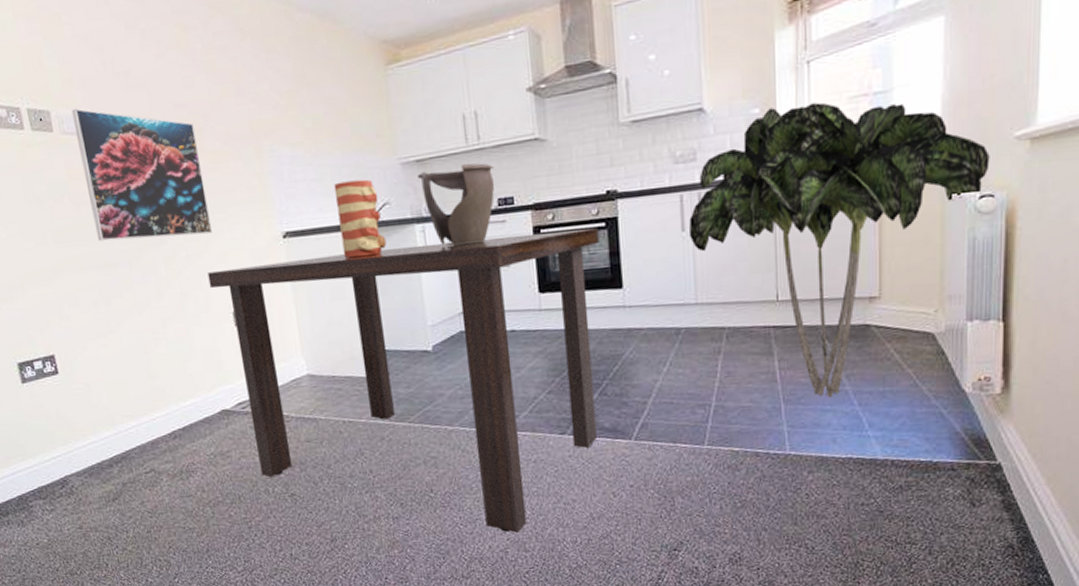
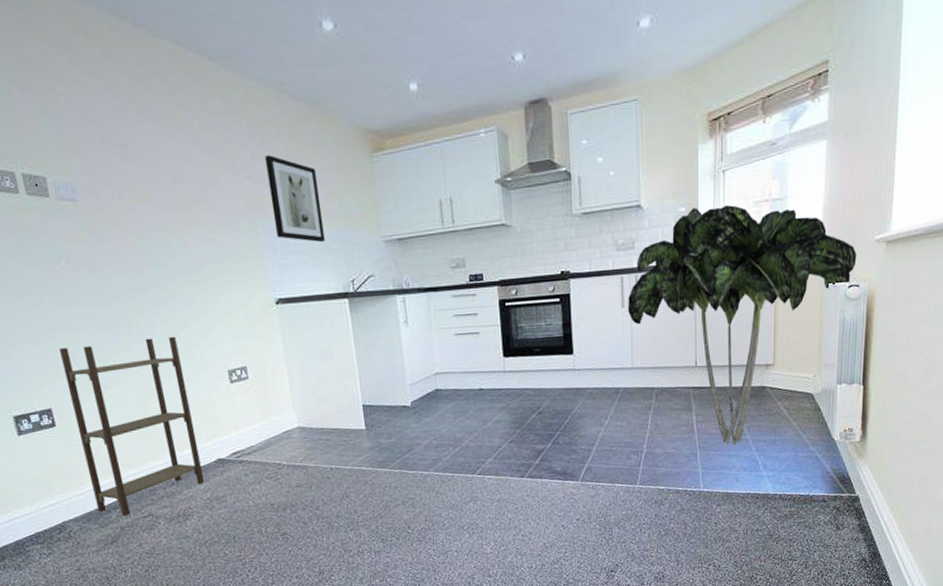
shelving unit: none [61,276,209,471] -> present [58,336,205,516]
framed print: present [71,108,213,241] -> none [68,176,209,302]
dining table: present [207,227,599,533] -> none [204,302,554,561]
wall art: none [271,74,336,168] -> present [265,155,325,243]
vase: present [333,179,387,259] -> none [323,254,371,324]
decorative bowl: present [418,163,495,246] -> none [399,243,466,315]

